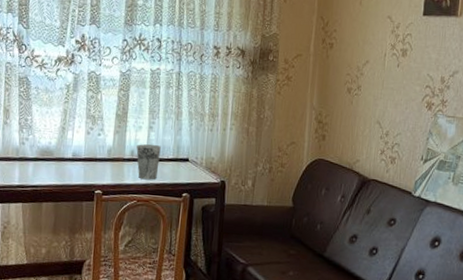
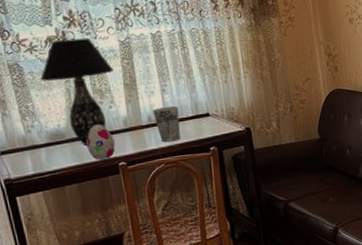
table lamp: none [43,61,110,167] -> present [39,37,114,145]
decorative egg: none [70,149,96,184] -> present [86,124,115,160]

